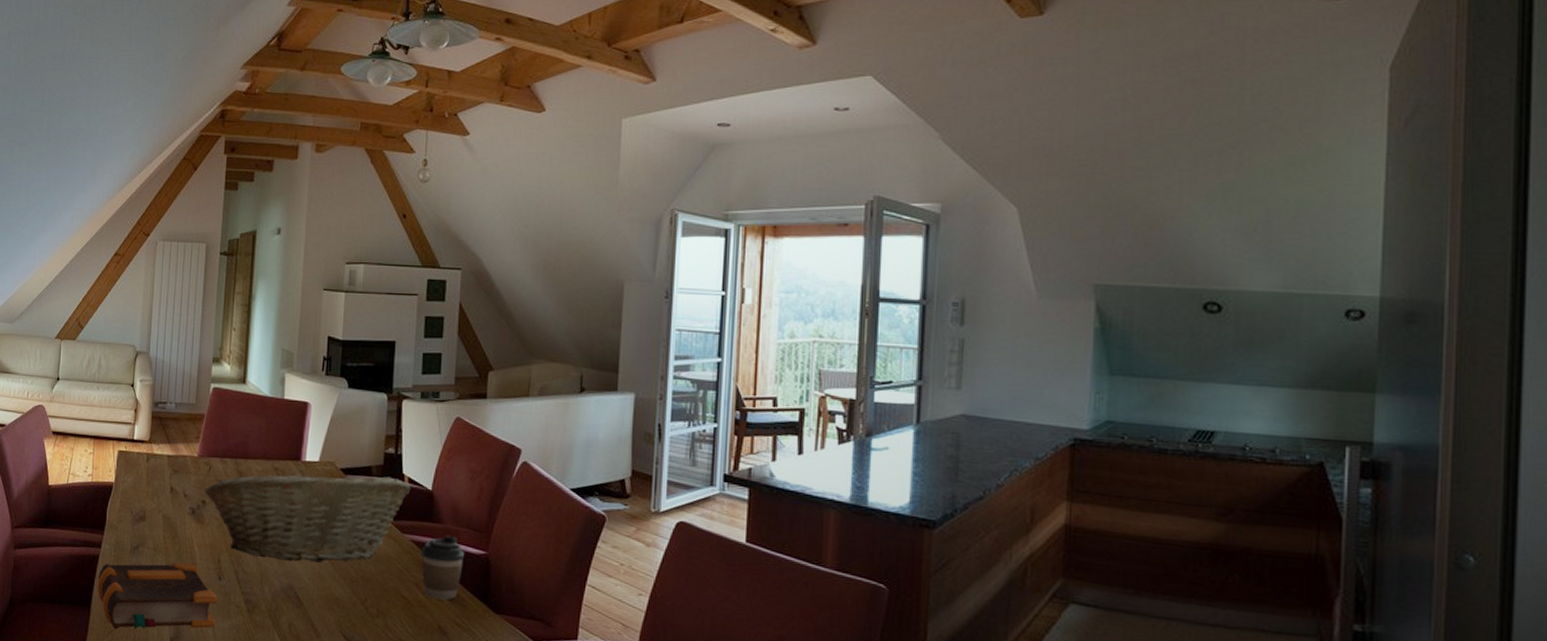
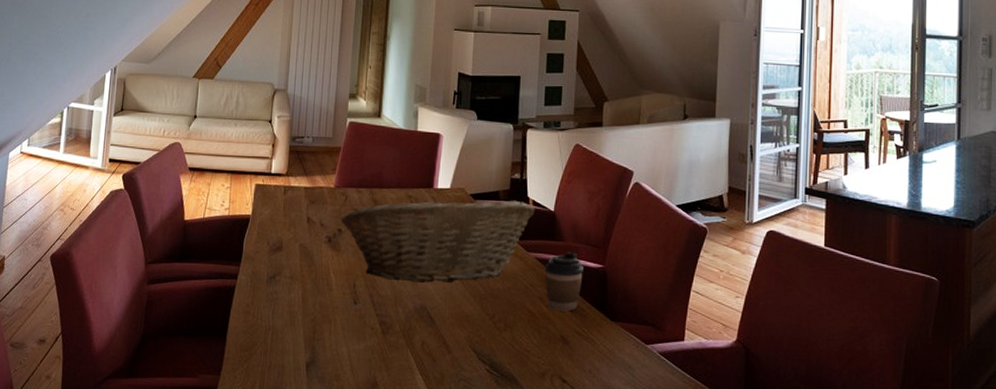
bible: present [97,562,217,630] -> none [233,289,353,358]

